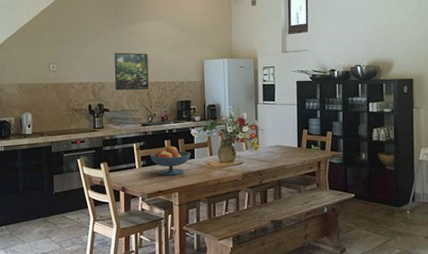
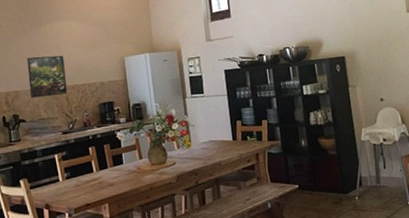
fruit bowl: present [150,146,191,176] -> none [74,152,119,187]

